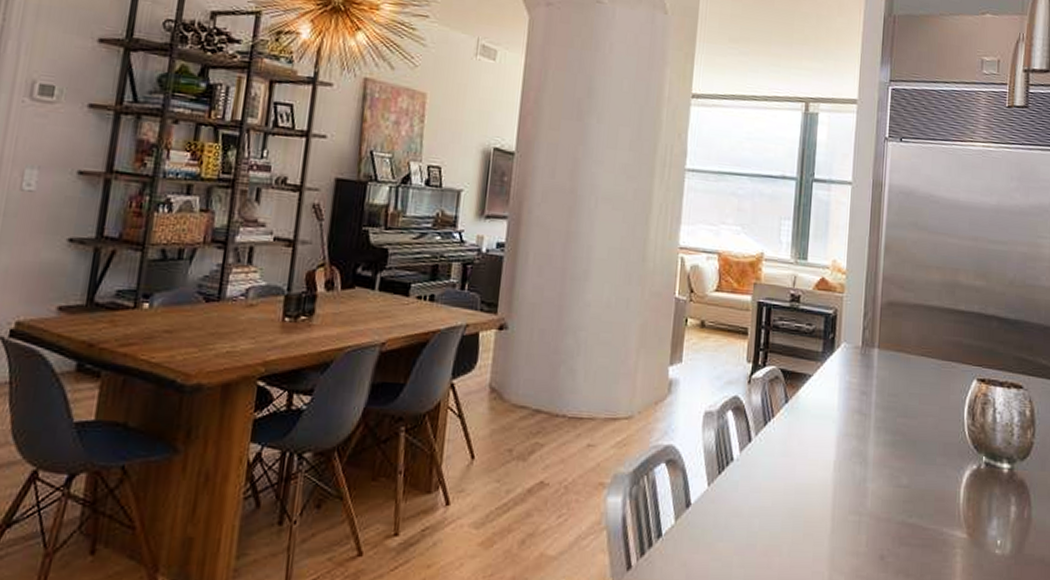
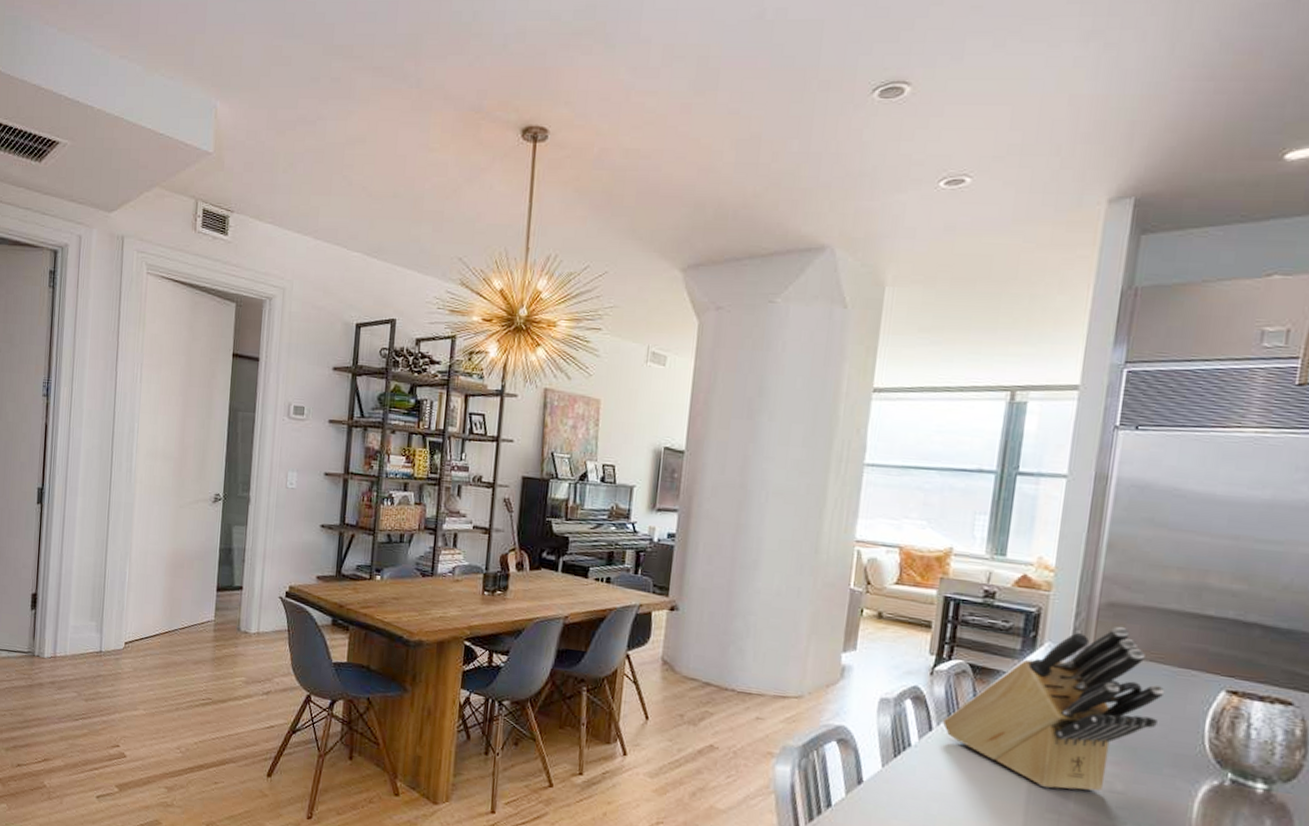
knife block: none [760,324,934,490] -> present [942,626,1165,791]

